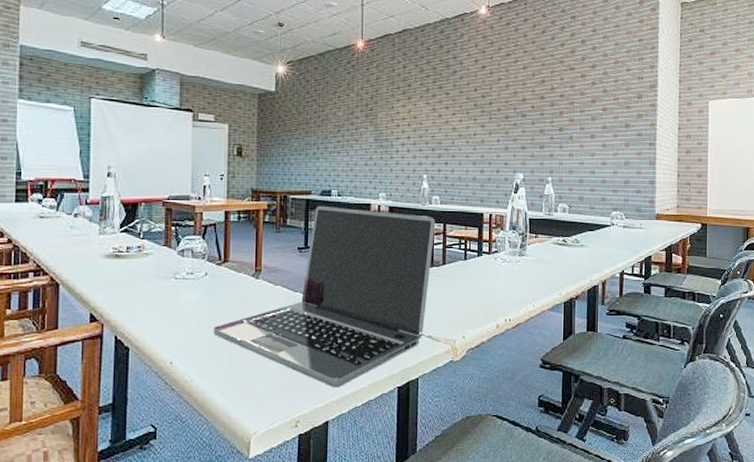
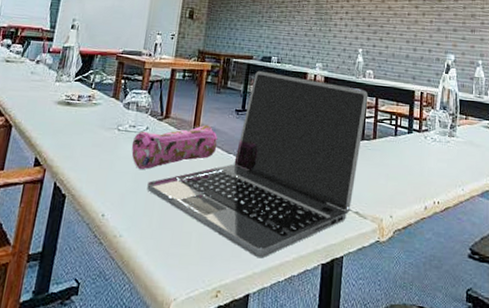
pencil case: none [191,265,282,316] -> present [131,124,218,170]

